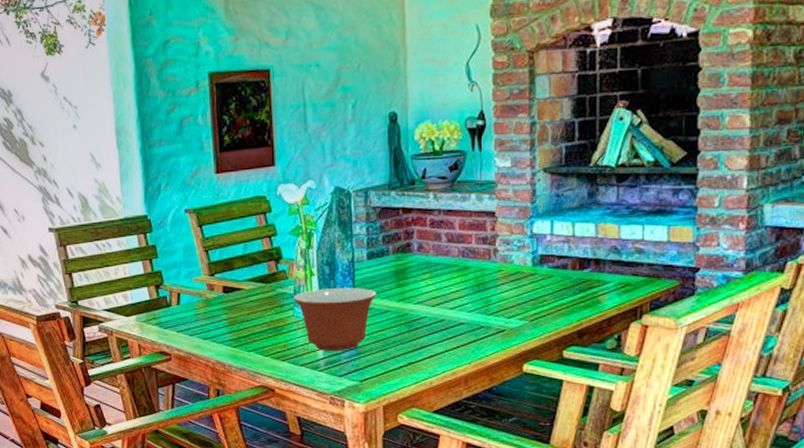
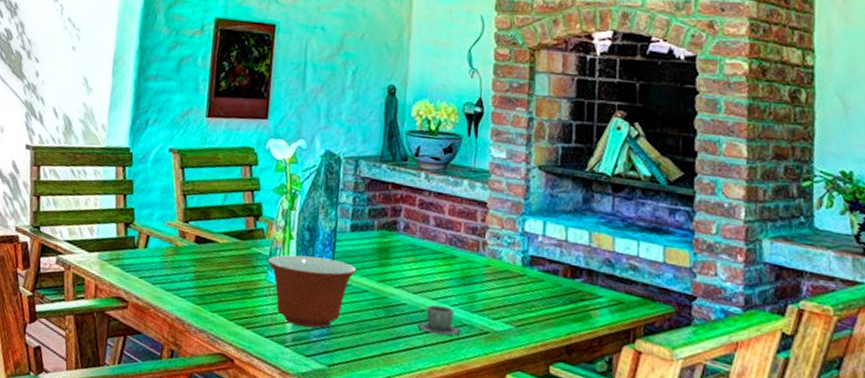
cup: none [437,313,480,340] -> present [416,305,462,336]

